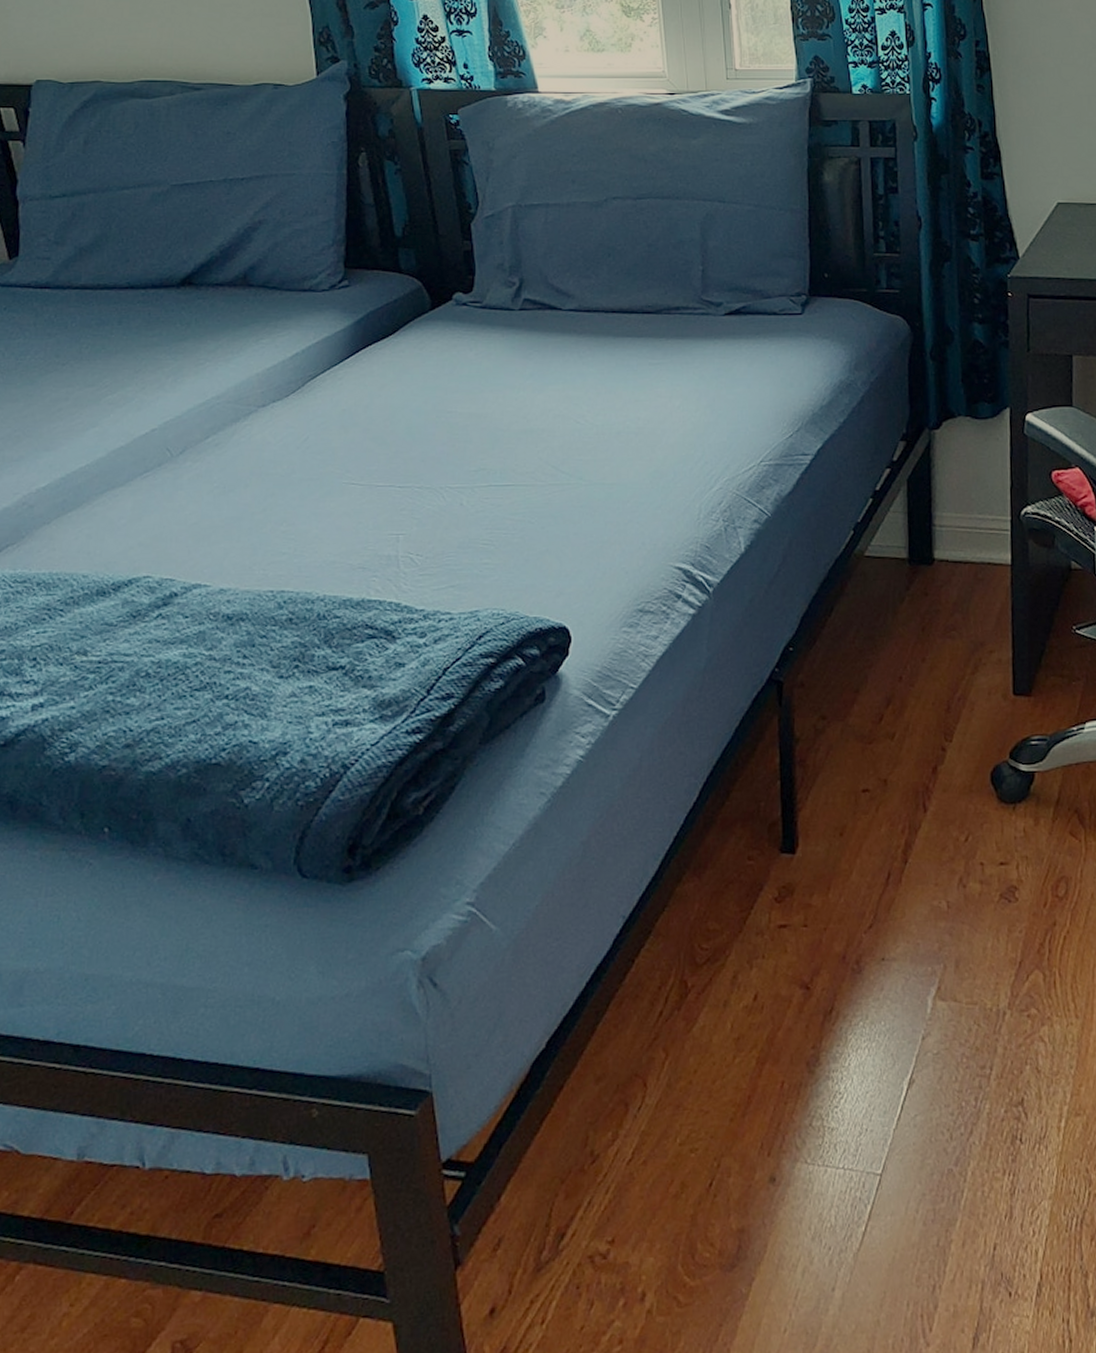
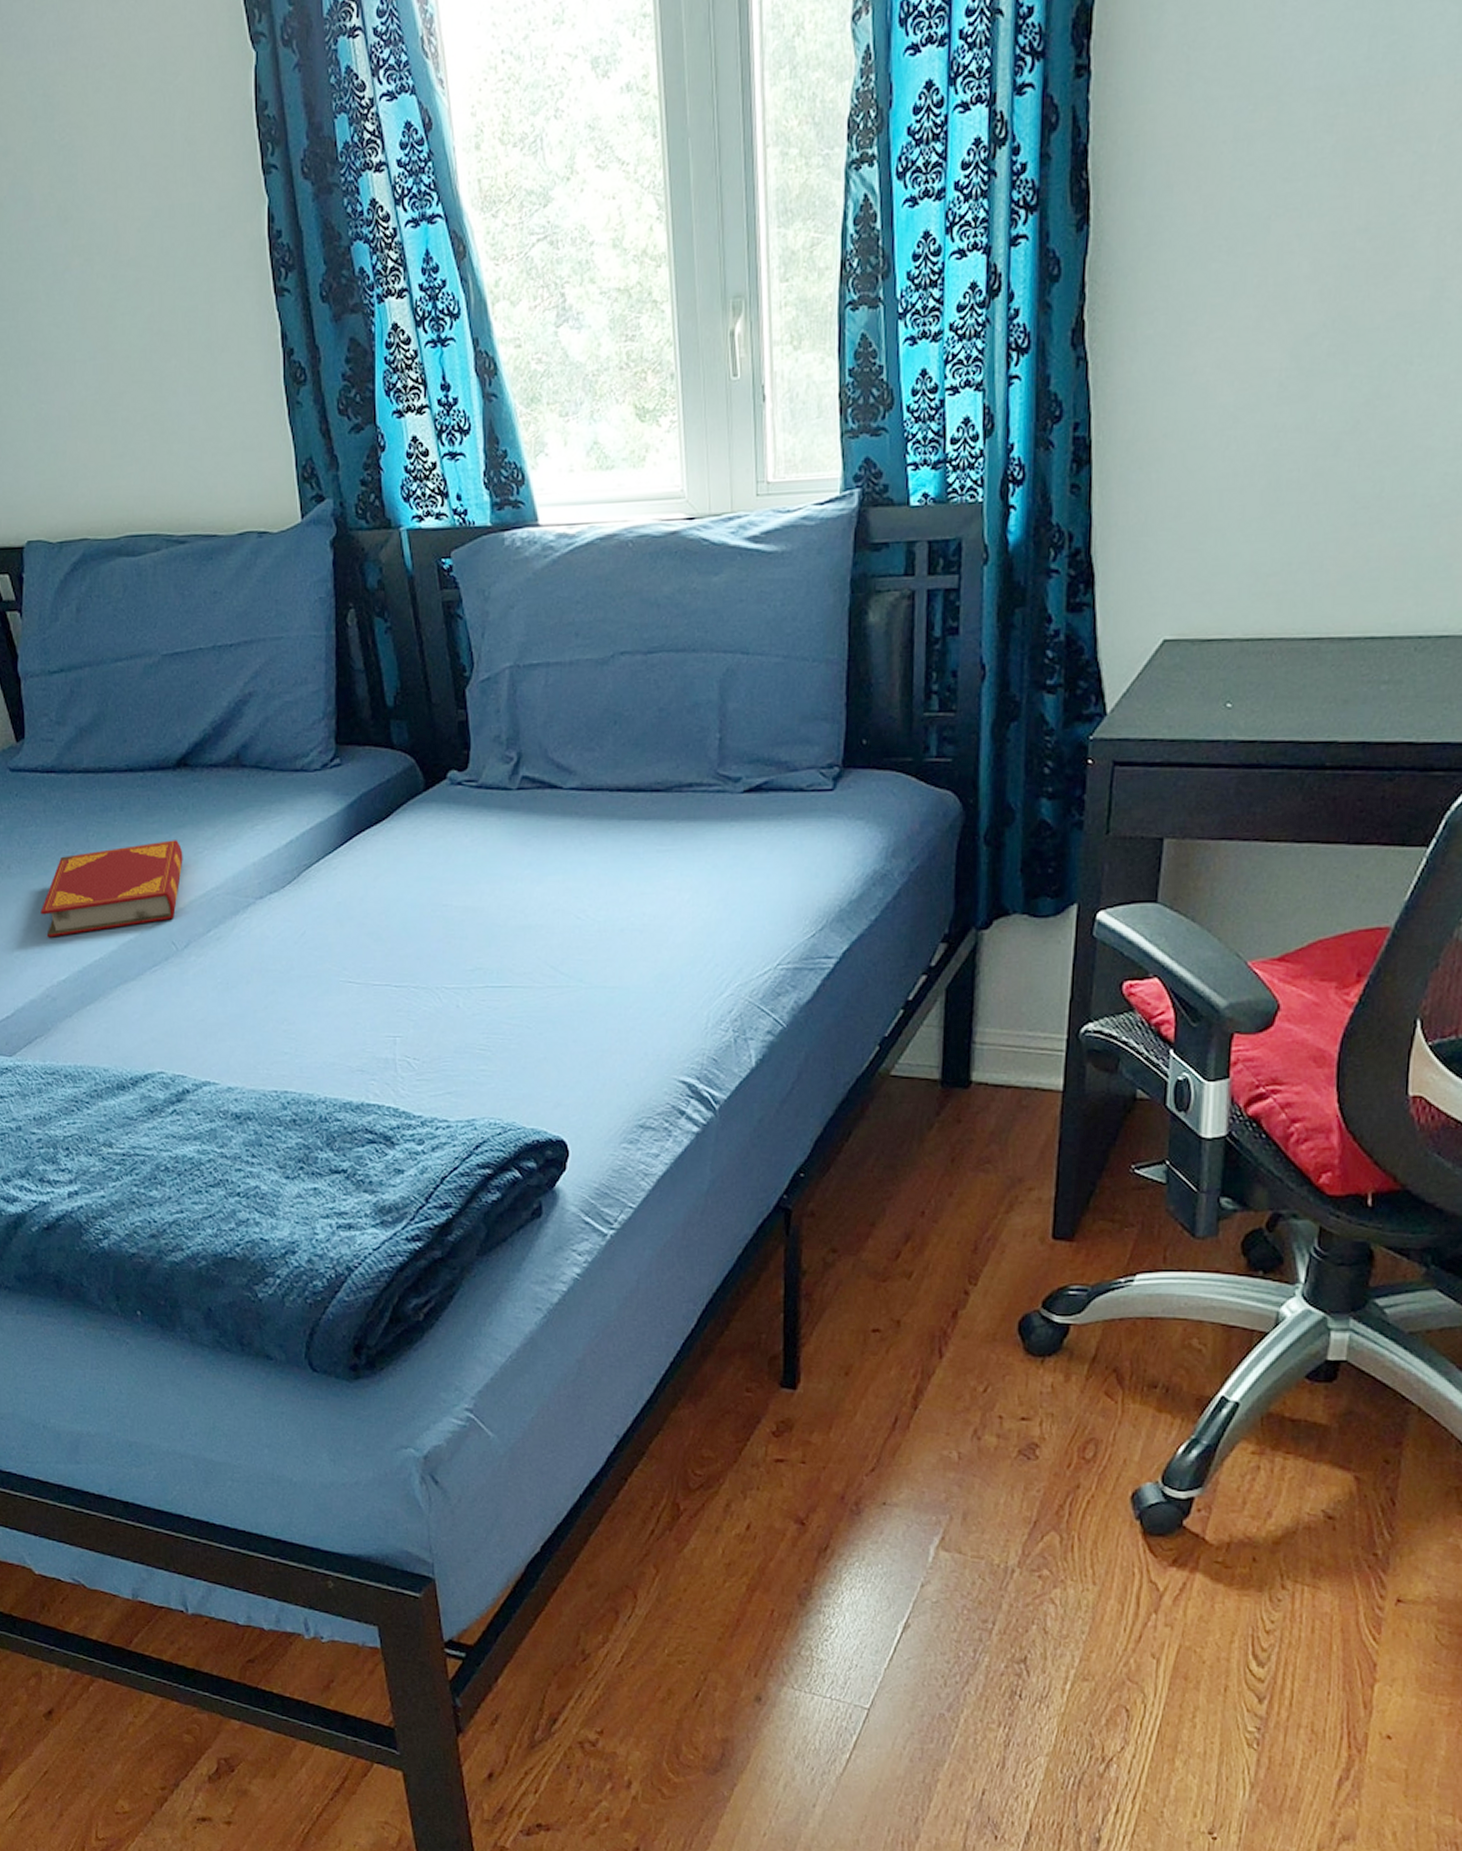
hardback book: none [22,352,183,446] -> present [40,840,183,938]

